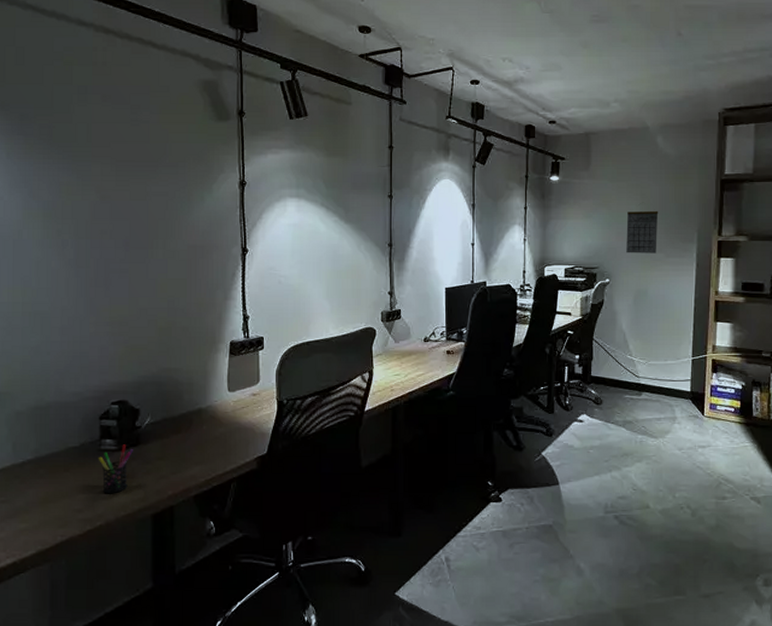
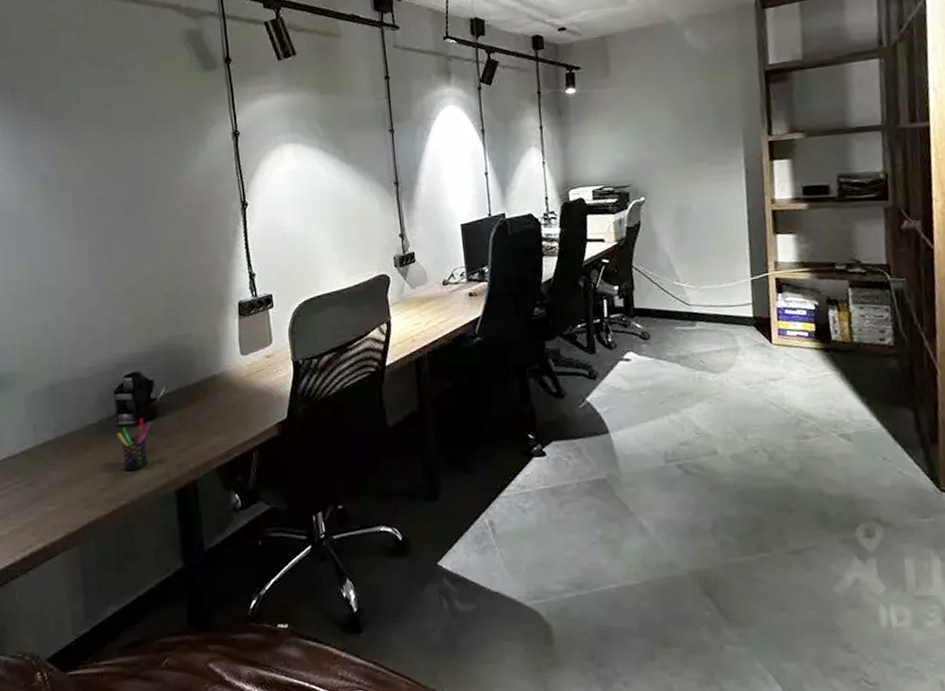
calendar: present [626,210,659,254] -> none [658,114,697,166]

